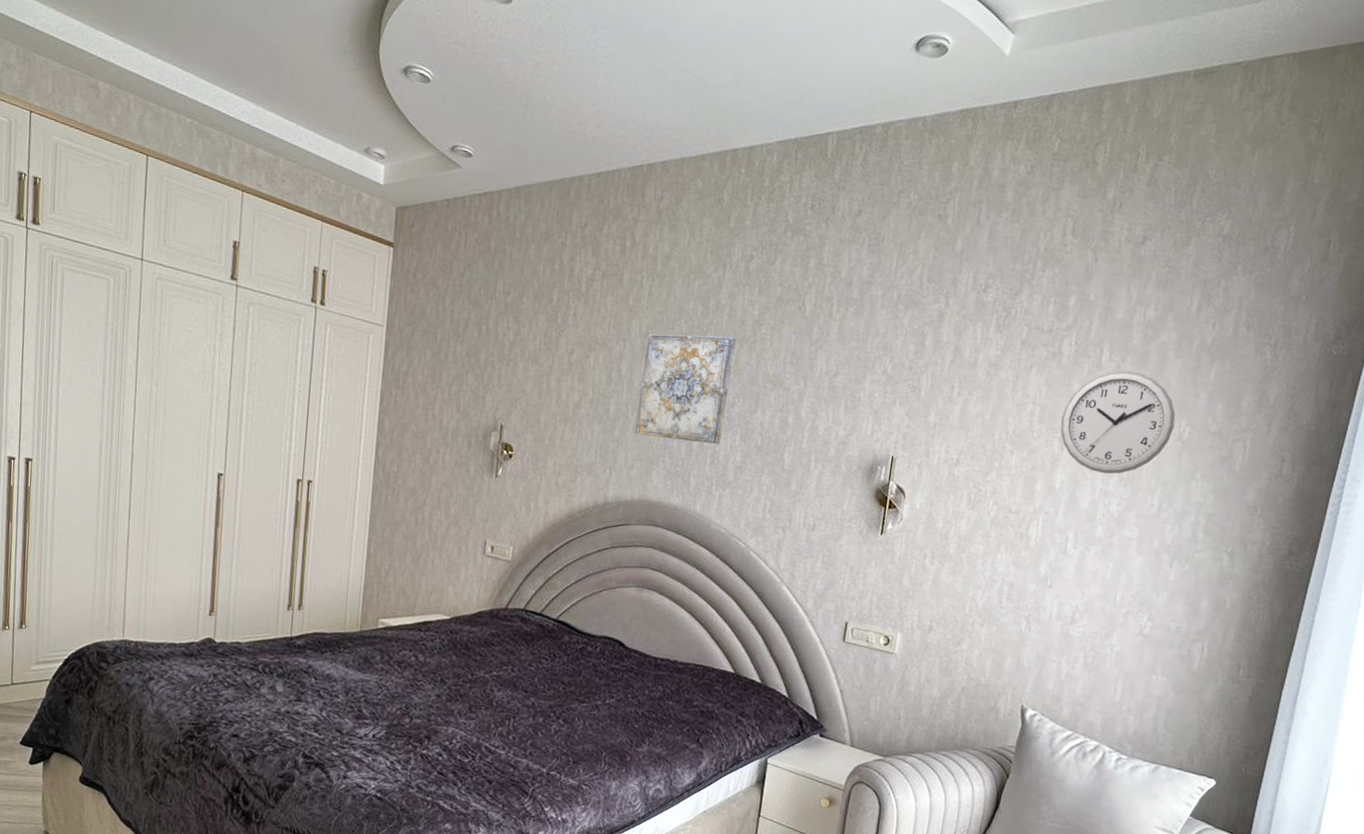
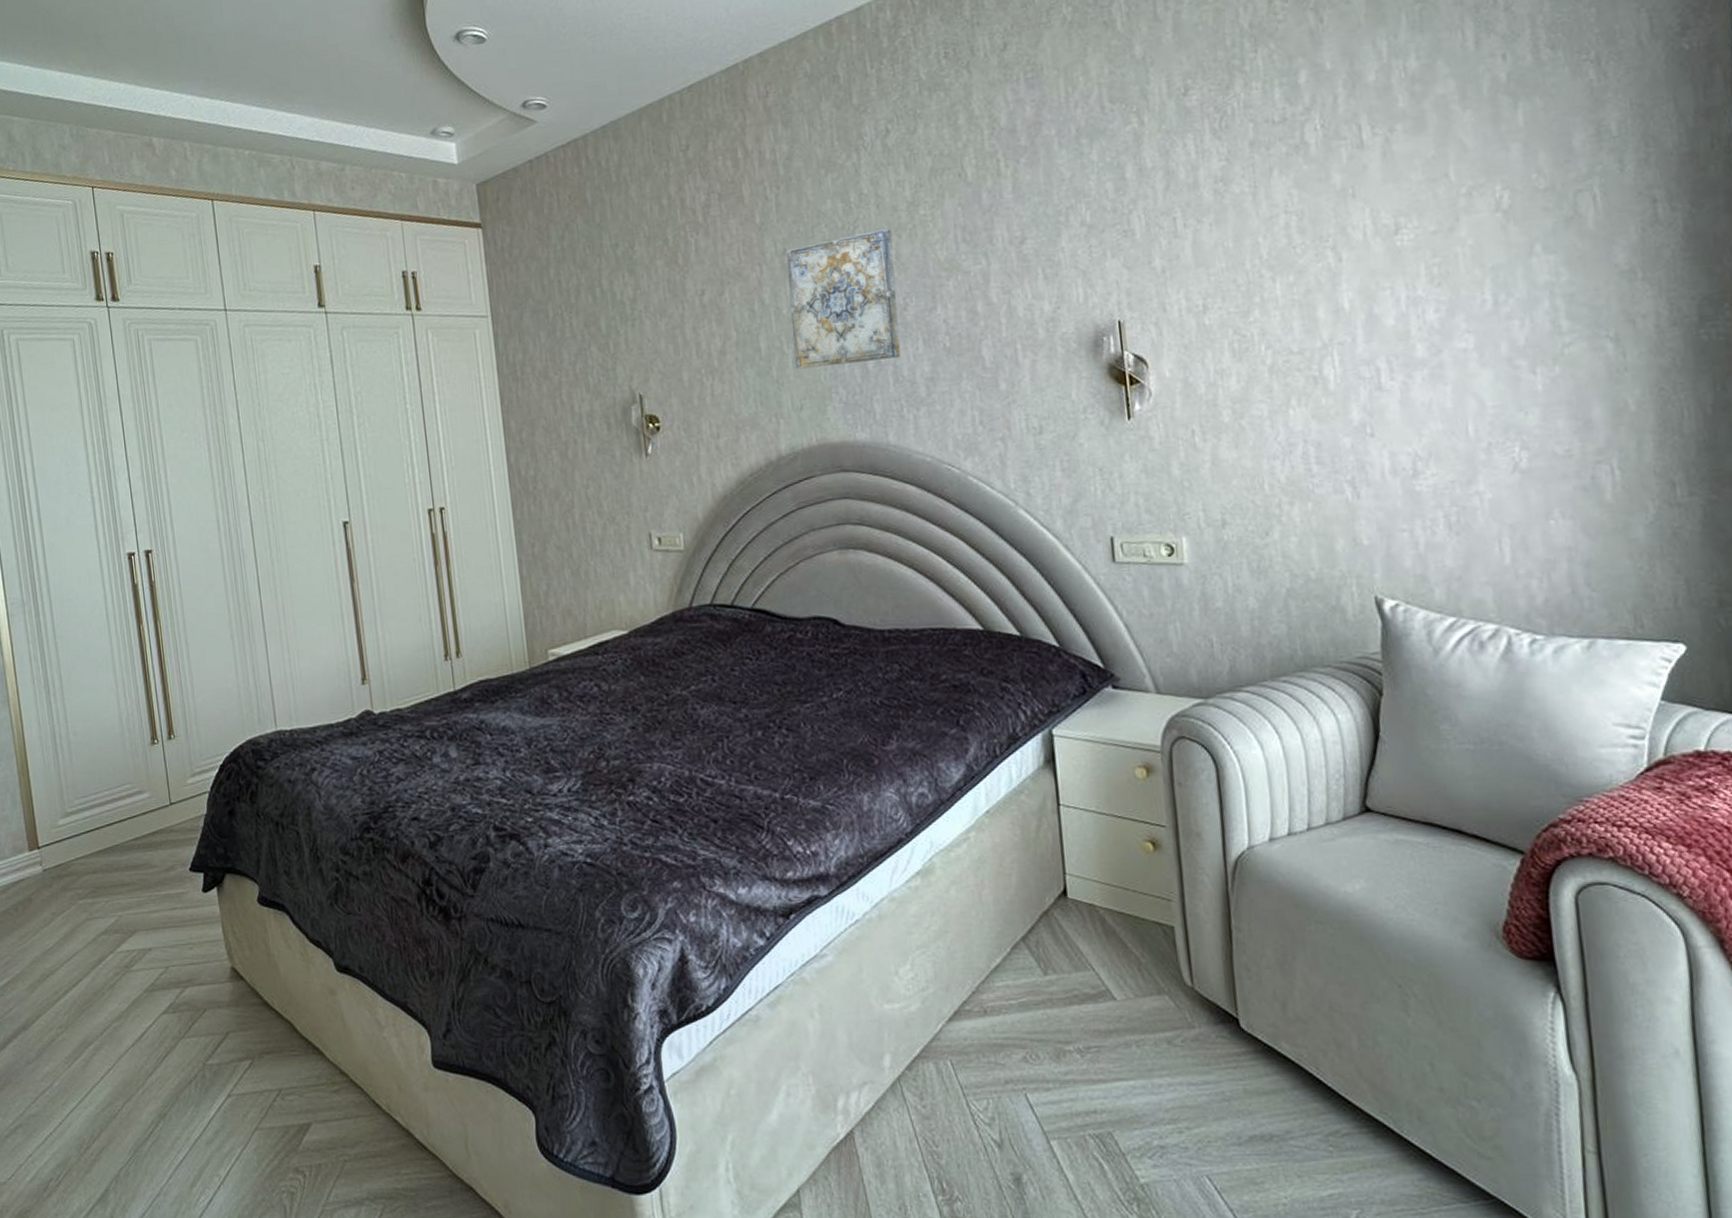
wall clock: present [1060,370,1176,474] -> none [1327,140,1487,278]

